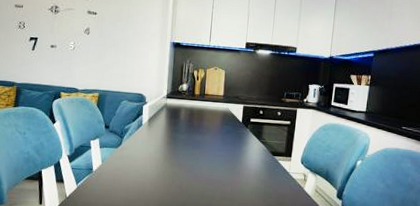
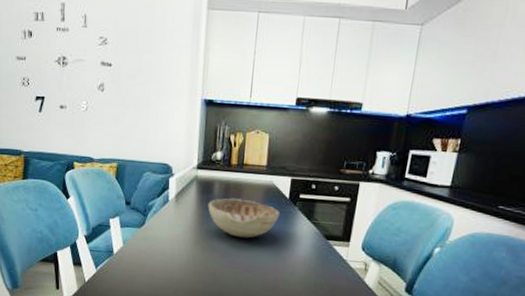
decorative bowl: none [175,122,235,156] -> present [208,198,280,238]

